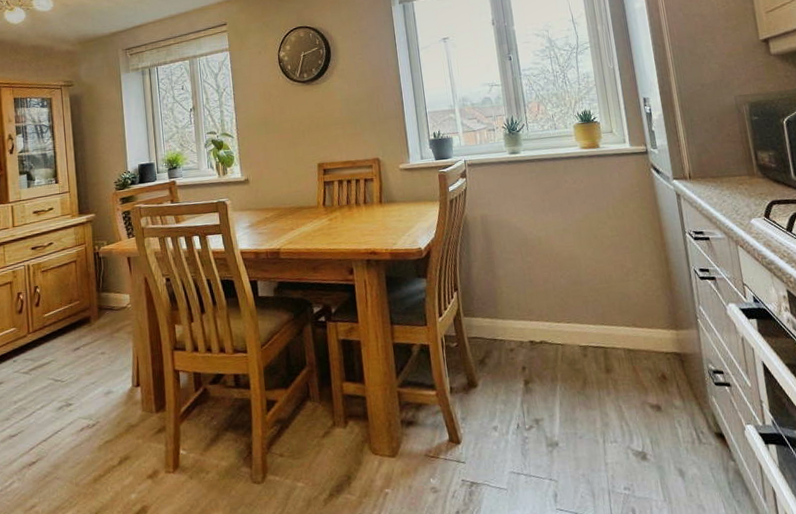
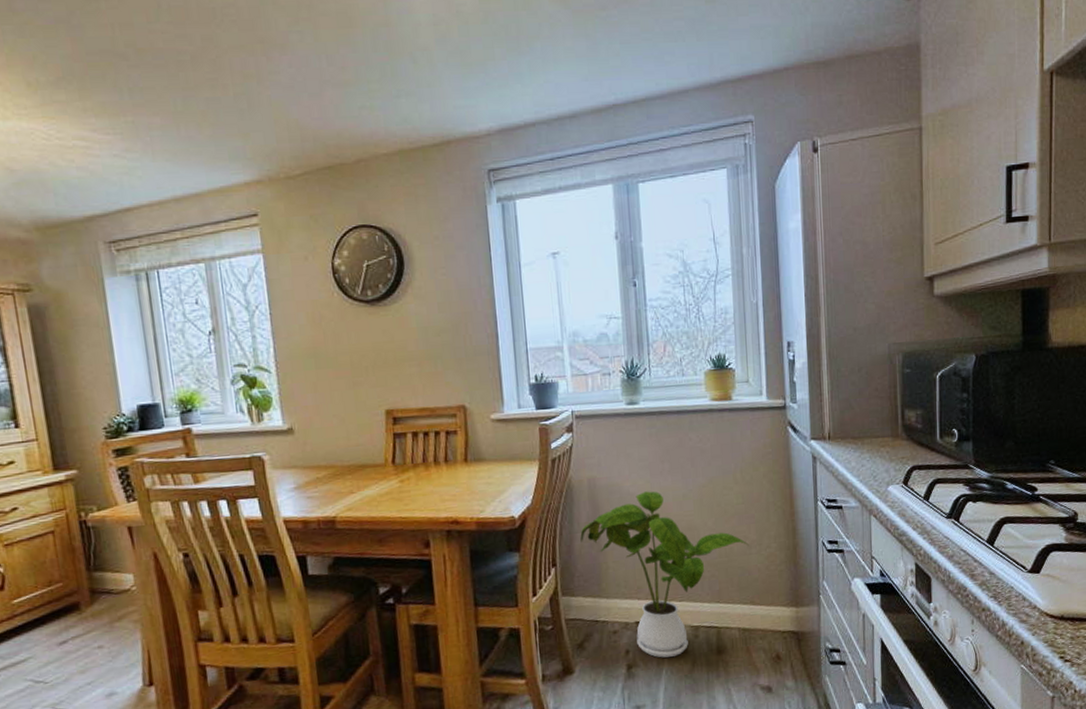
house plant: none [476,225,626,375] -> present [580,491,749,658]

